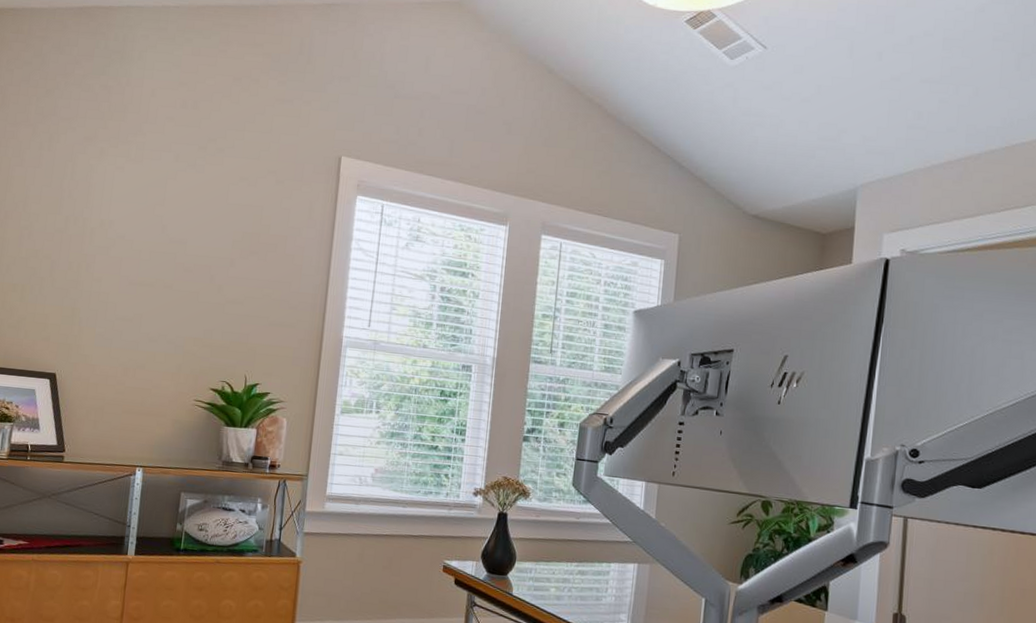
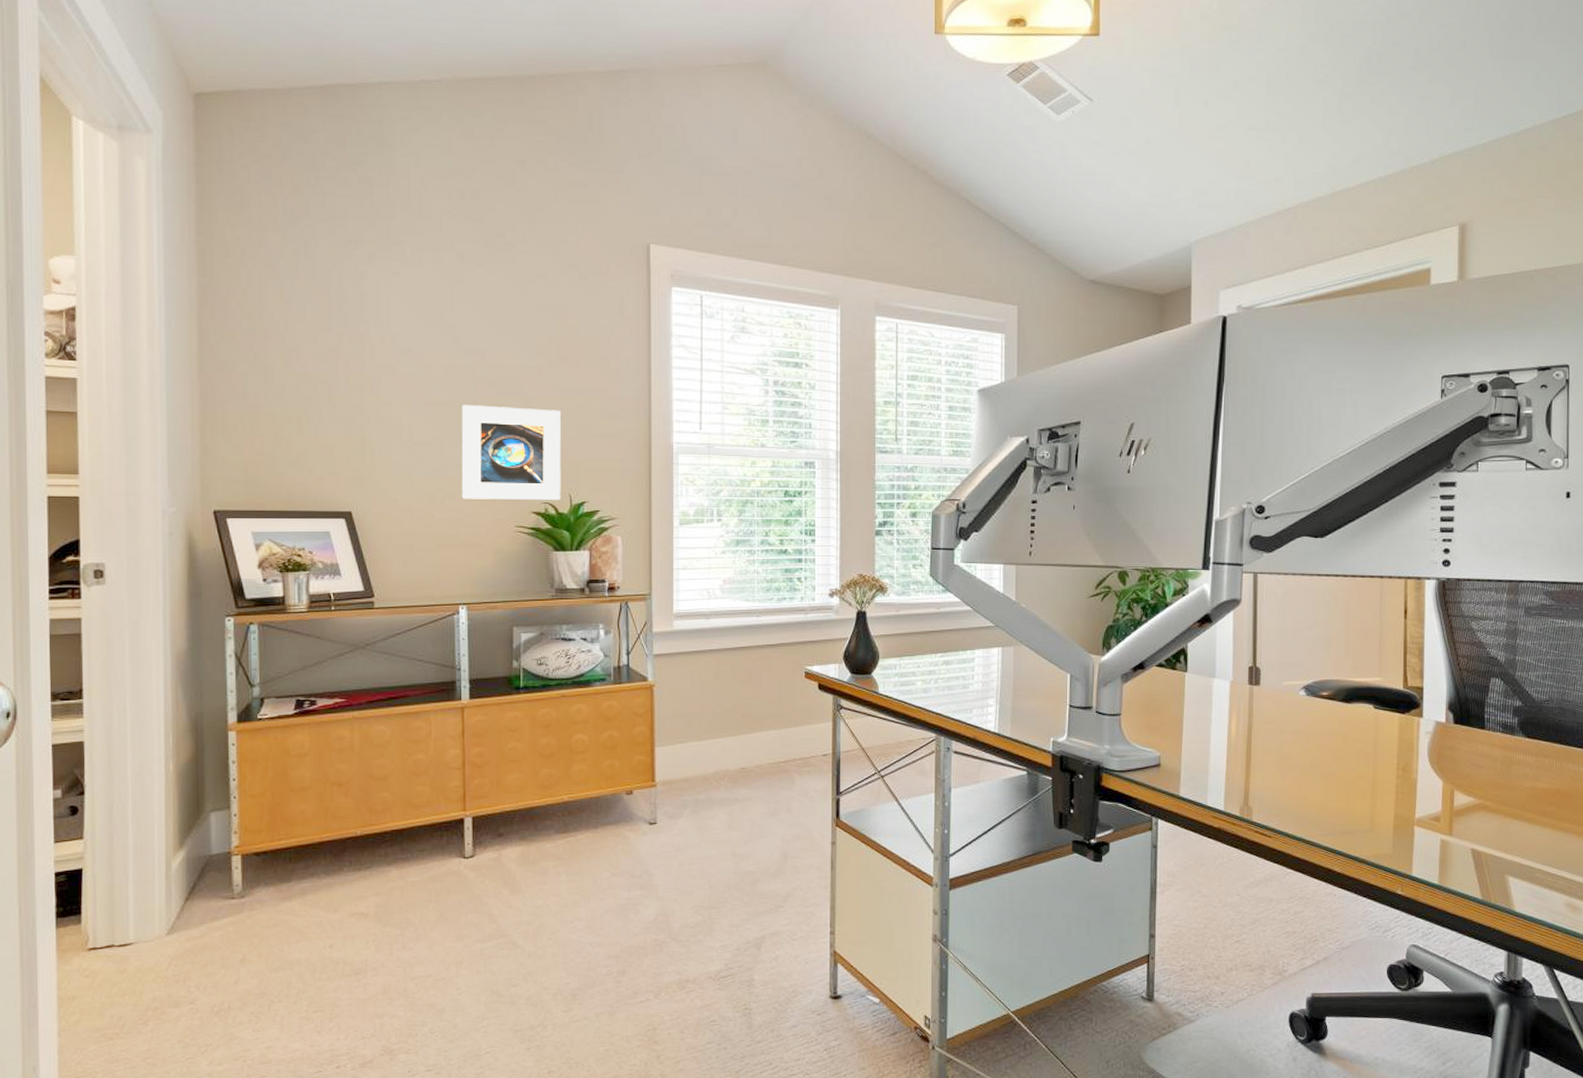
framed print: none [151,287,246,380] -> present [461,405,561,500]

